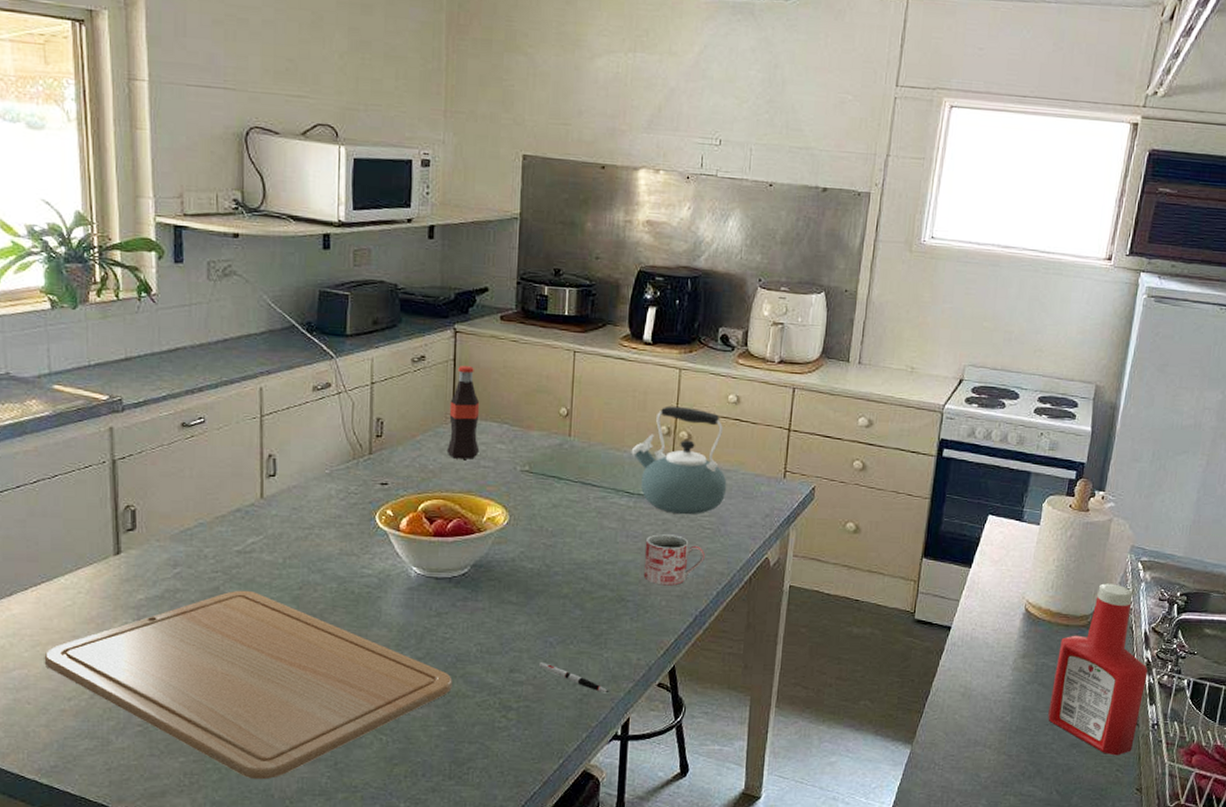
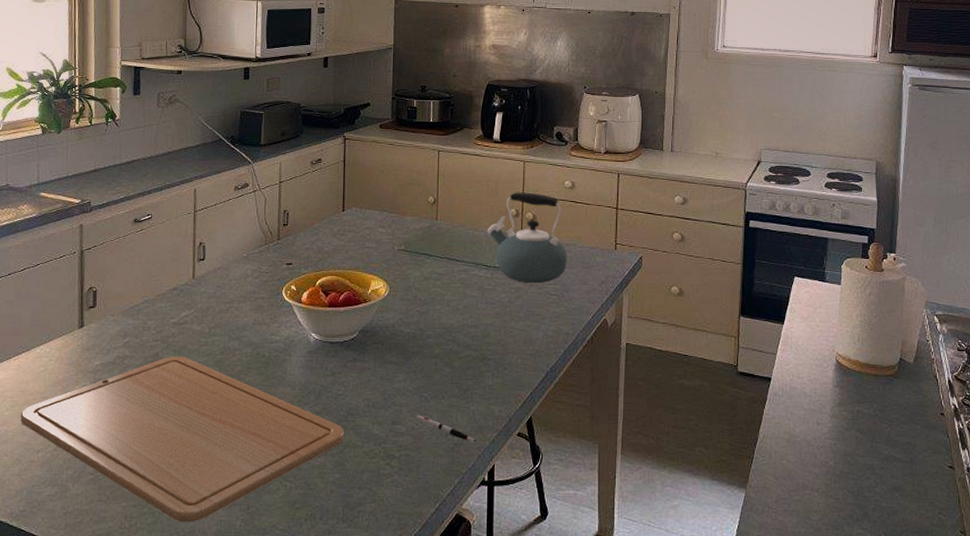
bottle: present [446,366,480,459] -> none [338,166,365,242]
mug: present [643,534,705,586] -> none [501,301,552,345]
ketchup bottle: present [1048,583,1148,756] -> none [868,336,957,499]

